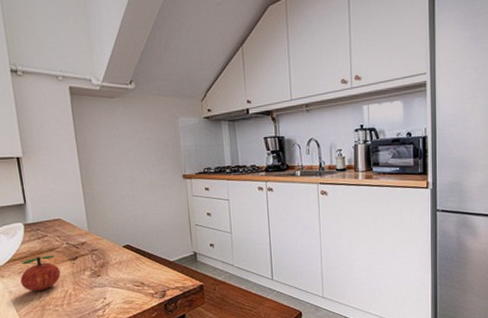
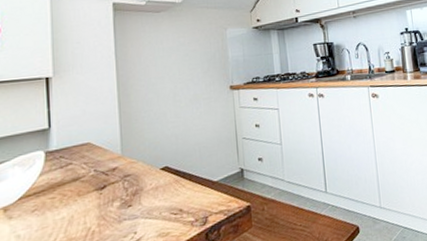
apple: present [20,255,61,292] -> none [33,185,84,233]

